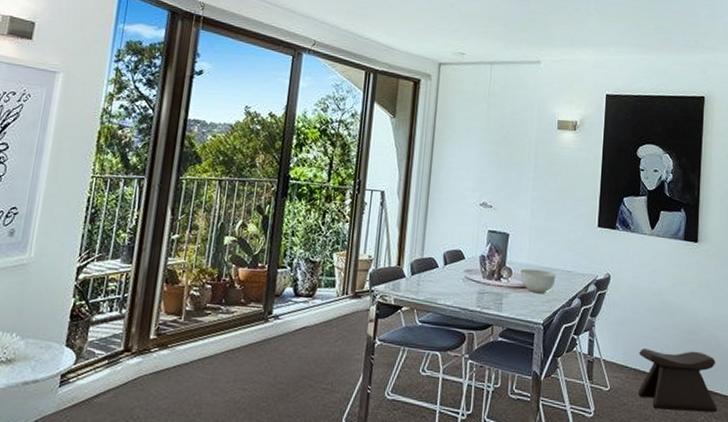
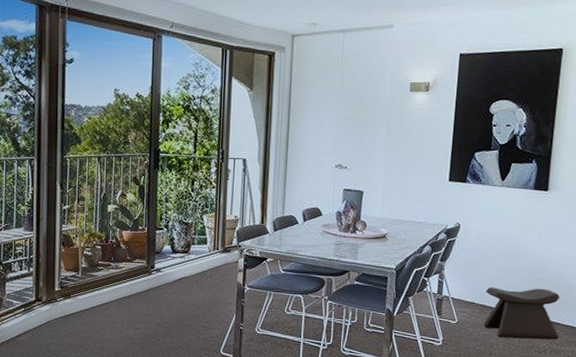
bowl: present [520,268,556,294] -> none [374,221,408,243]

